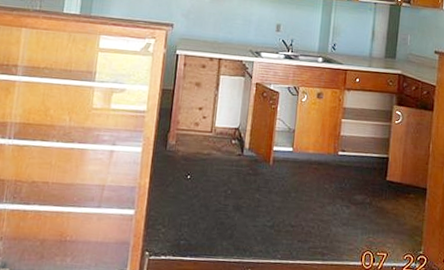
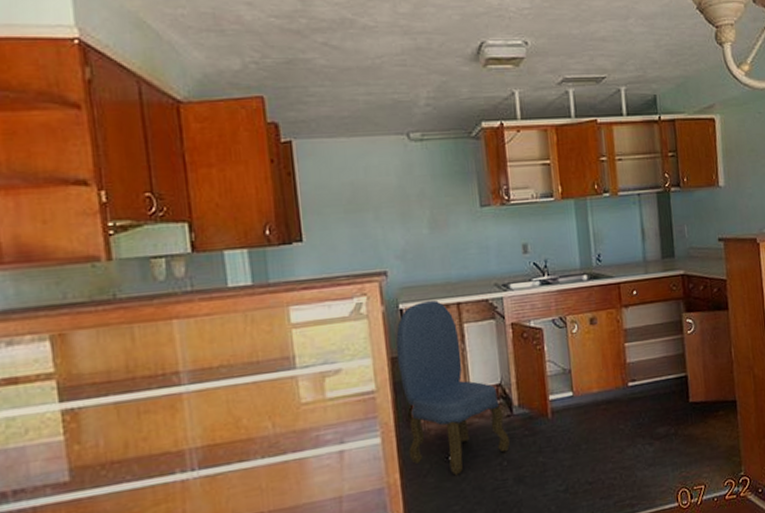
dining chair: none [159,52,236,192] -> present [395,300,510,476]

